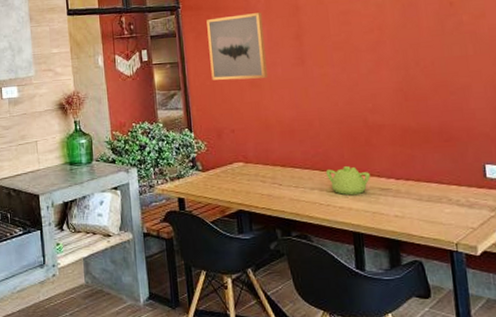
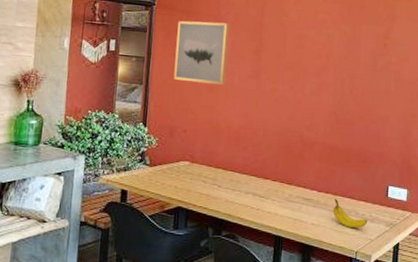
teapot: present [325,166,370,196] -> none [260,175,298,202]
fruit: none [418,186,465,216] -> present [333,199,367,228]

